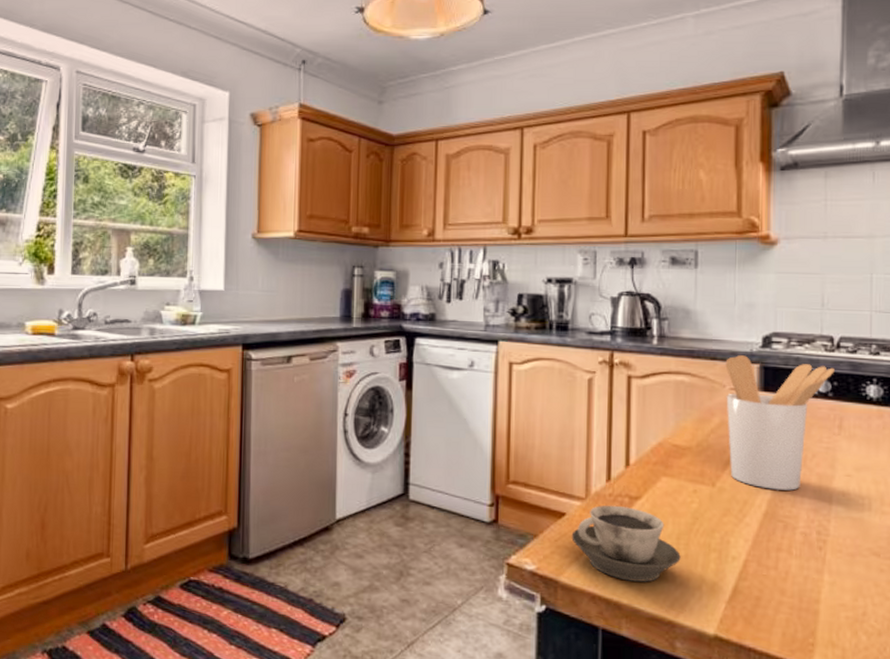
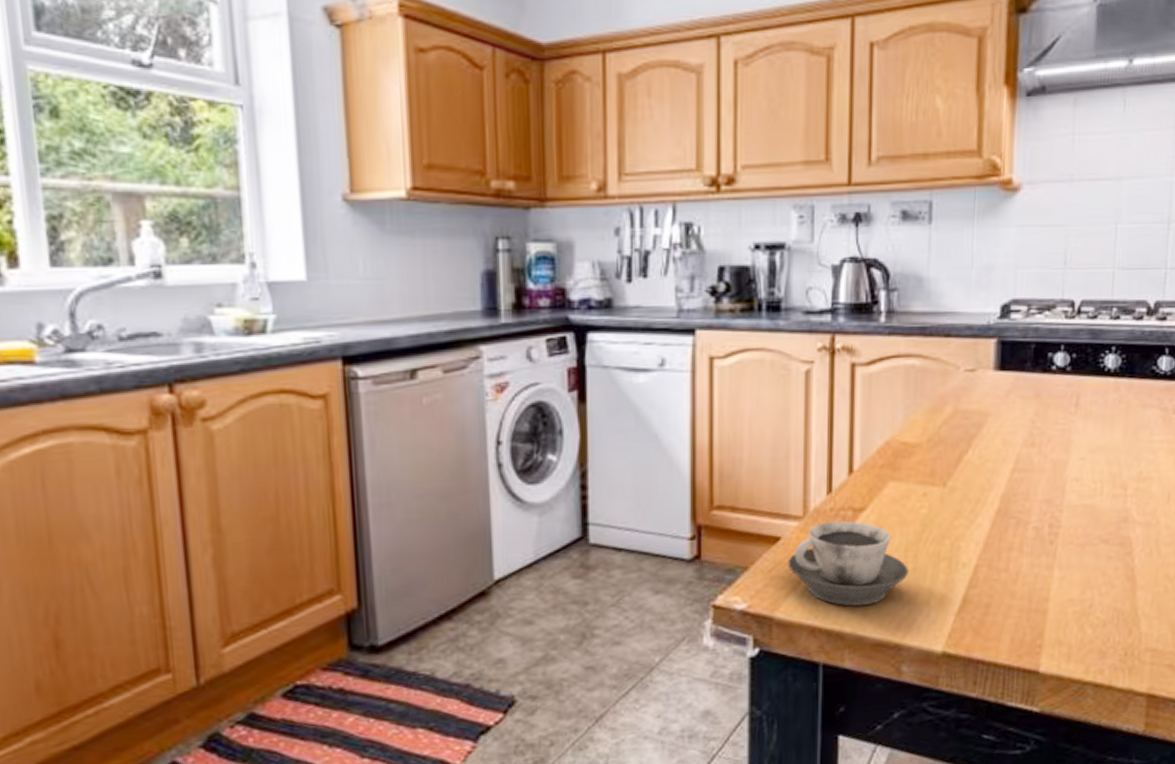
utensil holder: present [725,355,835,491] -> none [960,329,1074,483]

